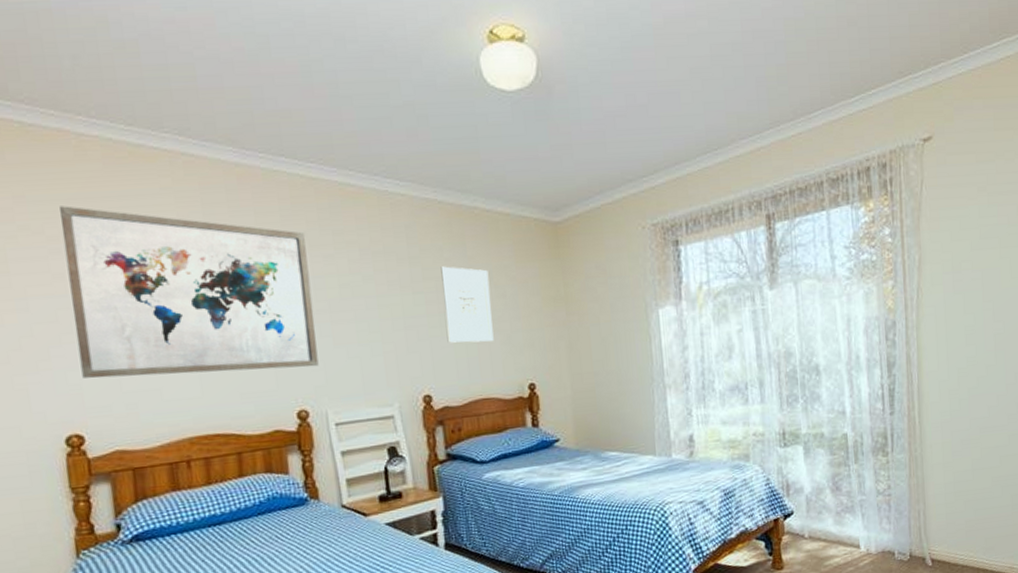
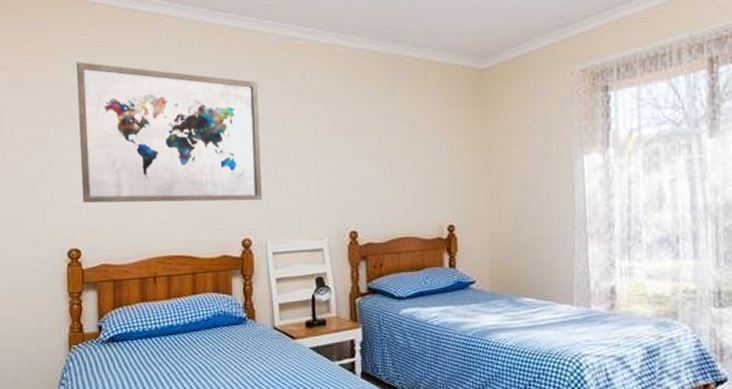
wall art: present [440,266,494,343] -> none [372,111,417,184]

